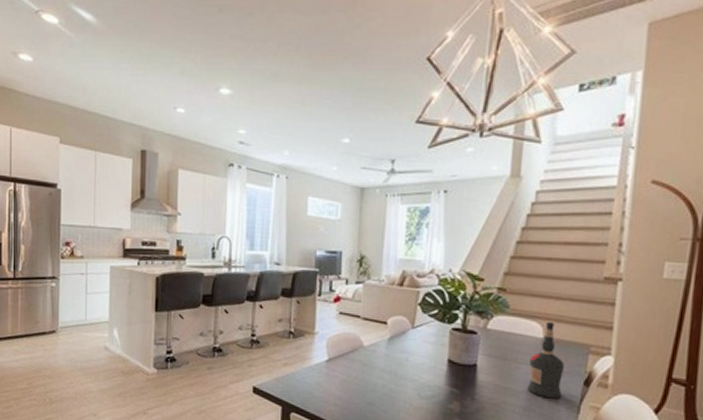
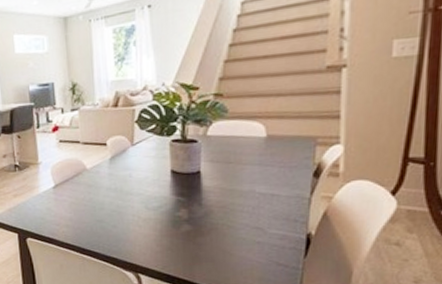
liquor bottle: present [527,321,564,399] -> none [254,119,292,195]

